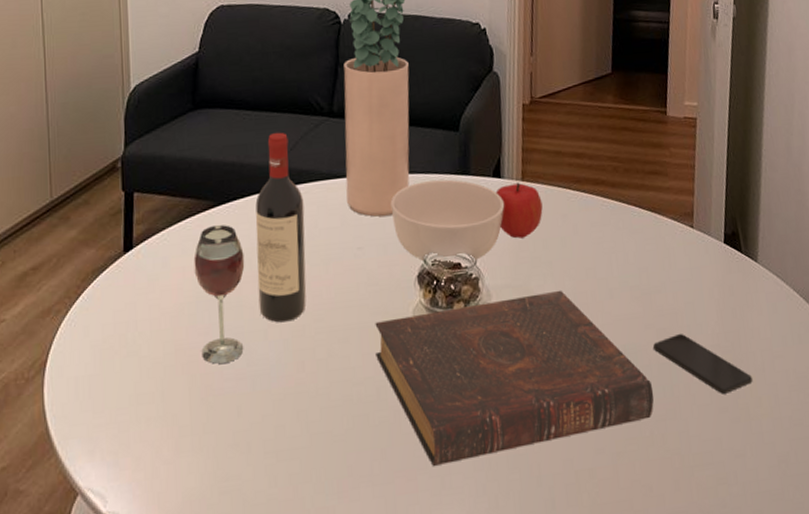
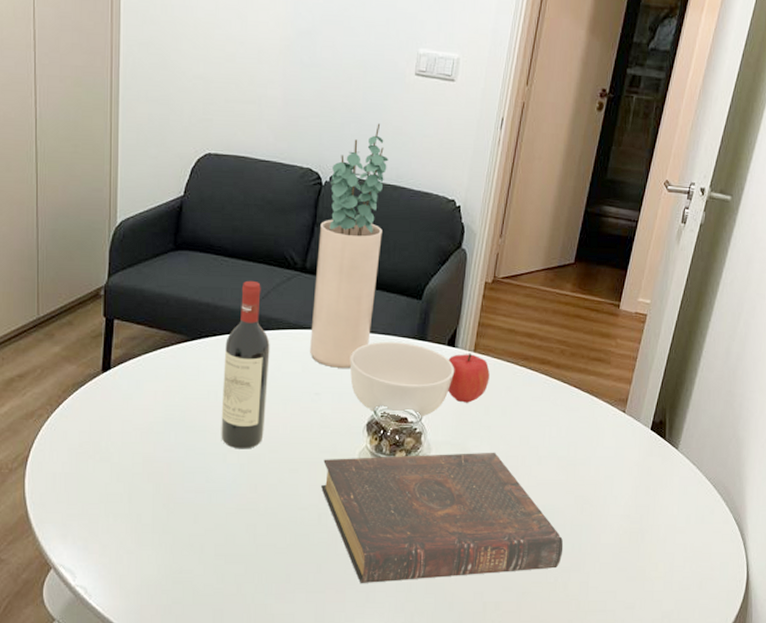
wineglass: present [193,224,245,364] -> none [165,357,211,477]
smartphone: present [653,333,752,394] -> none [570,501,653,556]

